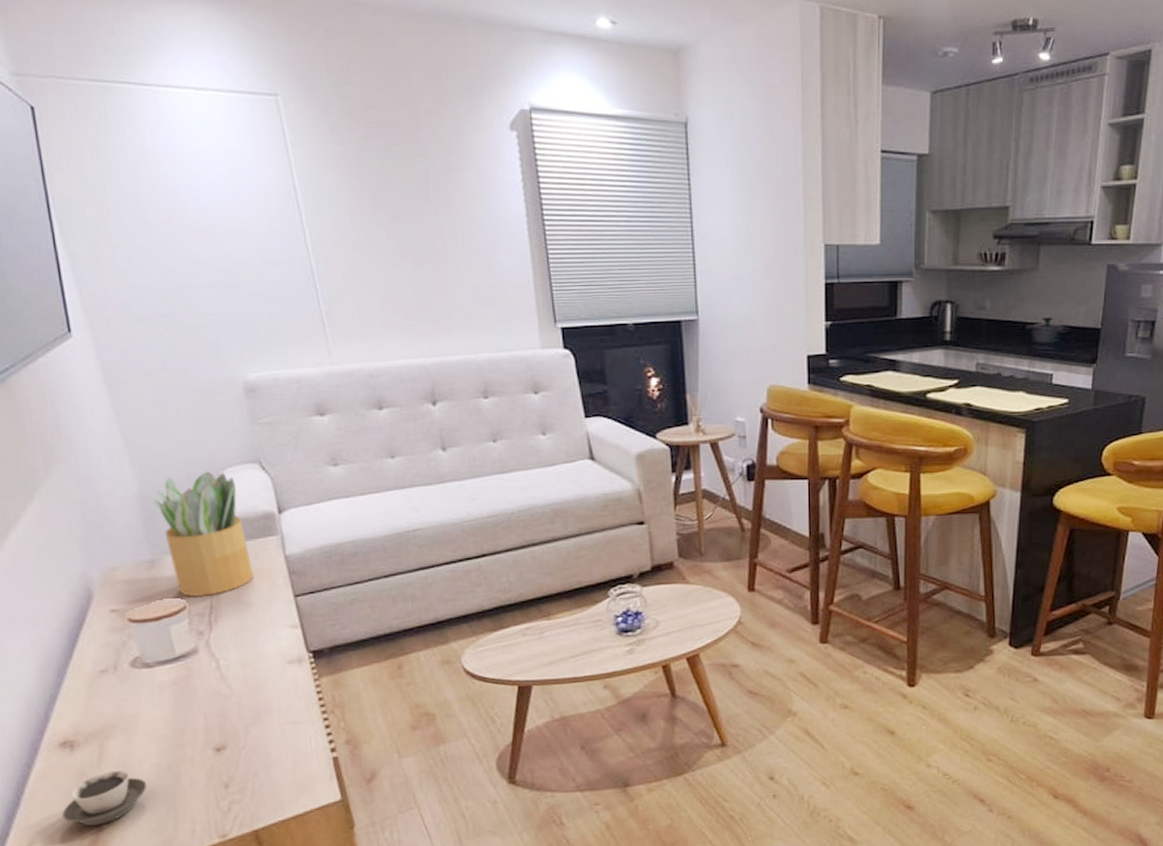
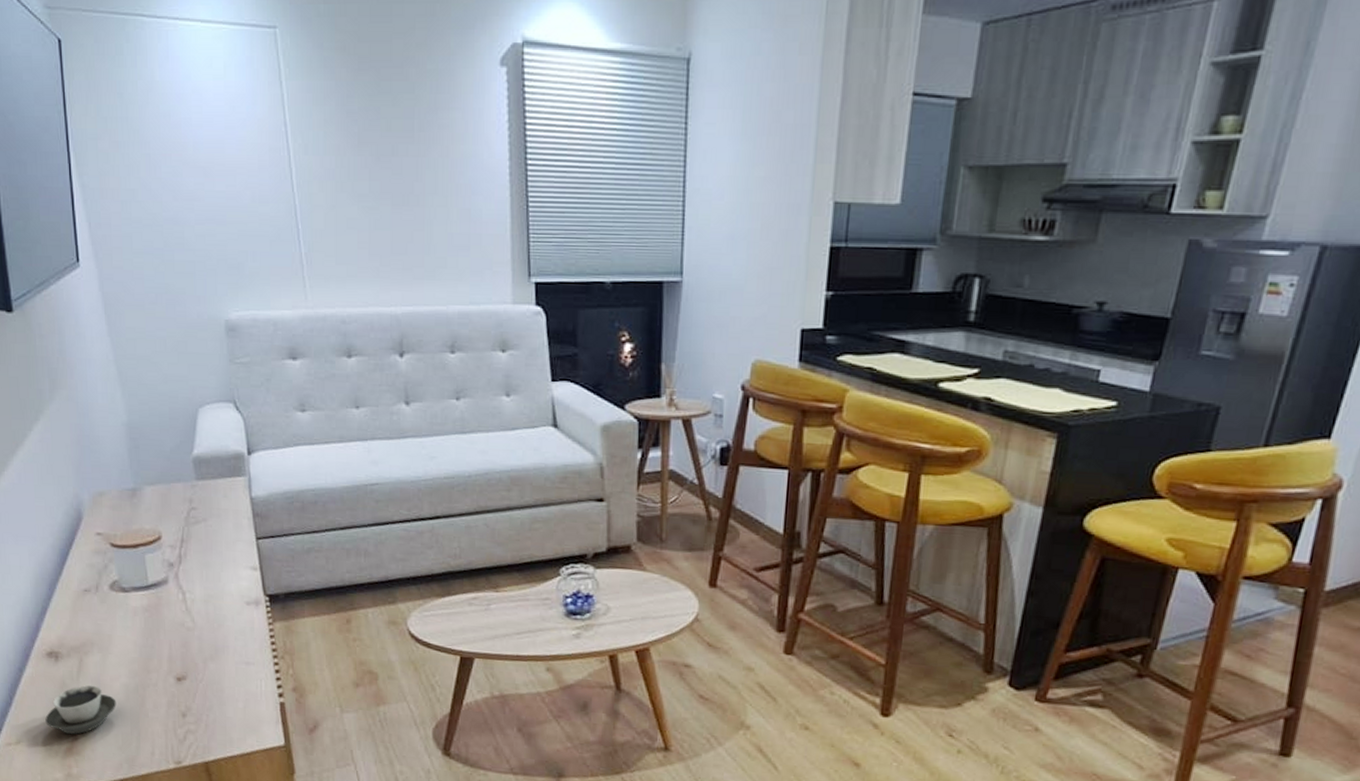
potted plant: present [150,471,254,597] -> none [136,406,222,530]

